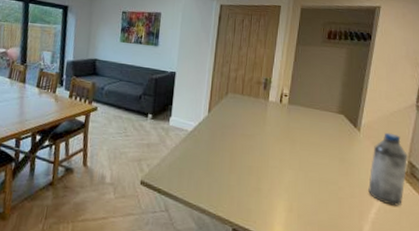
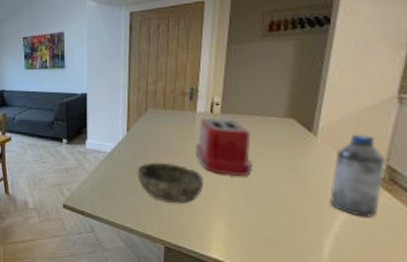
bowl: none [213,144,270,187] -> present [137,162,203,204]
toaster: none [265,106,311,164] -> present [195,117,253,177]

